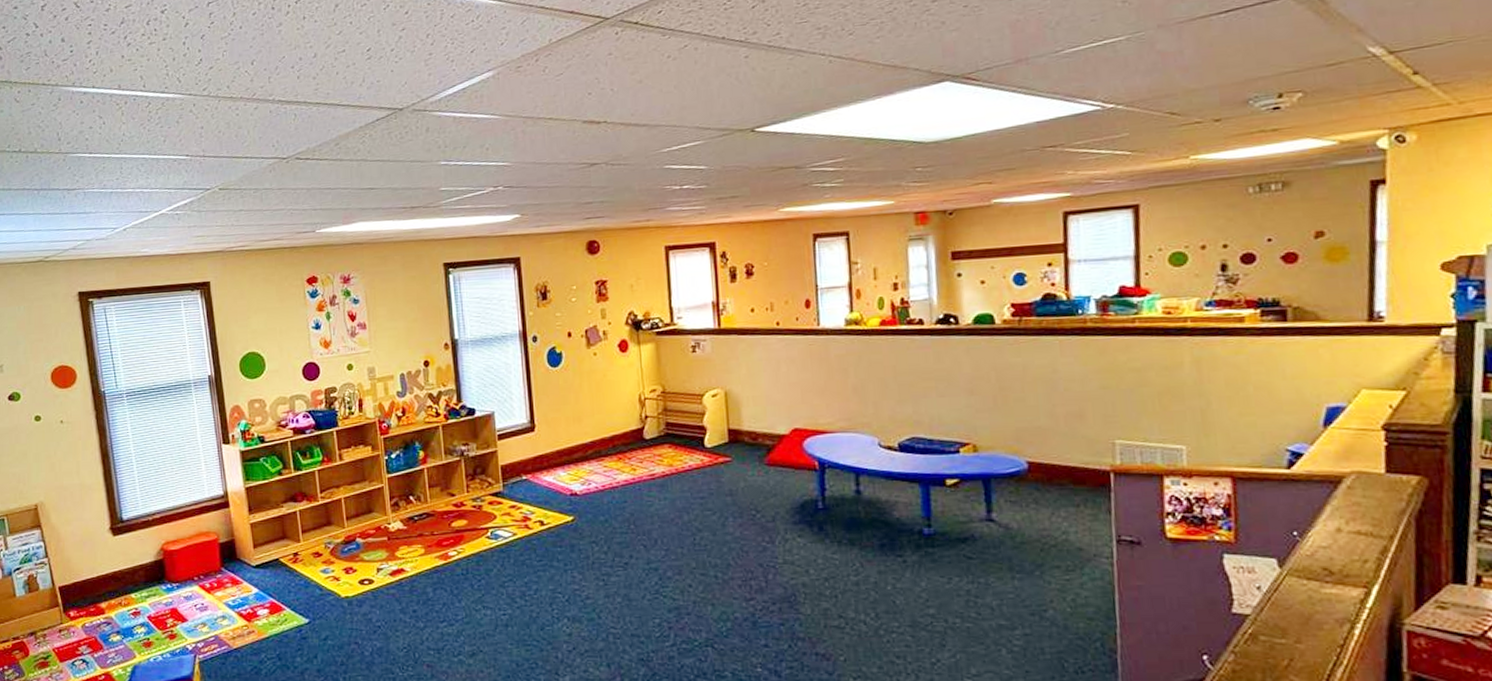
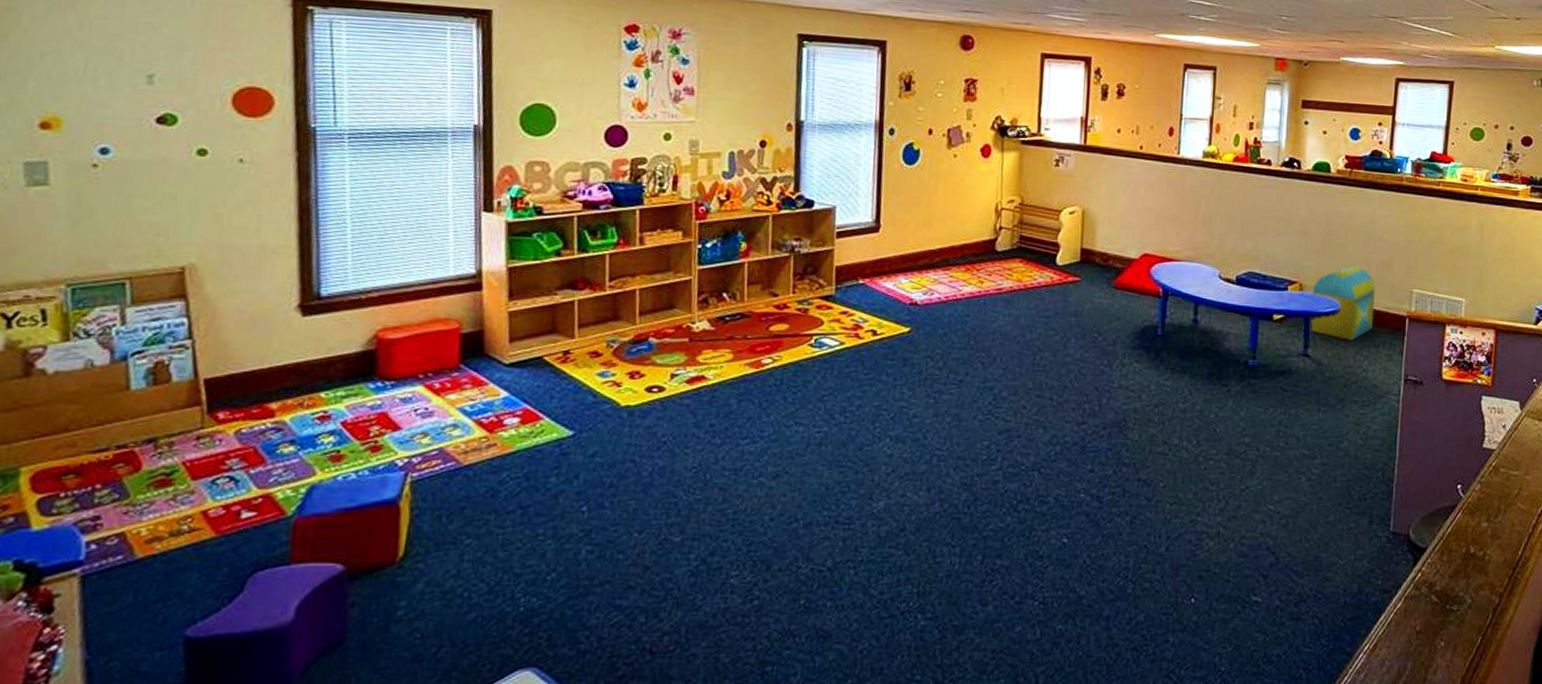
toy chest: none [988,421,1069,501] -> present [1309,266,1376,340]

